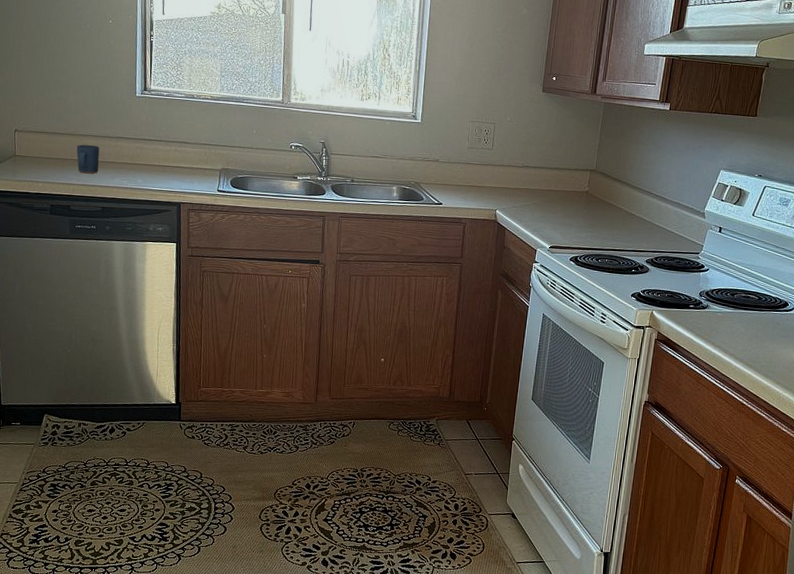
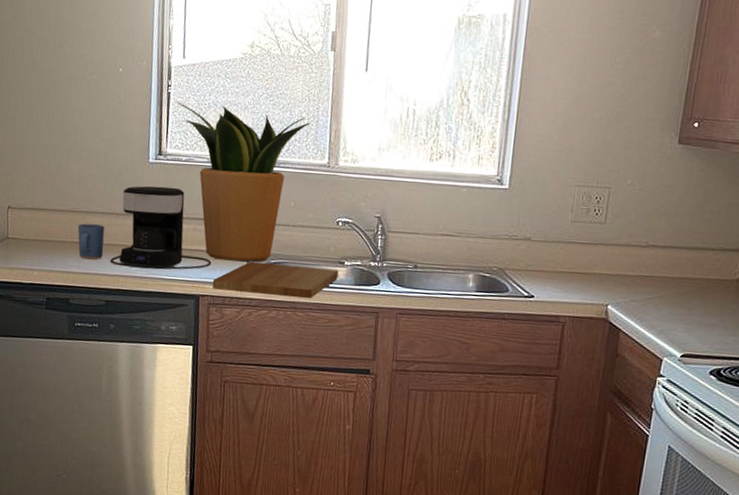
coffee maker: none [104,115,190,182] -> present [110,186,212,270]
potted plant: none [158,49,267,176] -> present [177,102,311,262]
cutting board: none [191,176,293,206] -> present [212,261,339,299]

